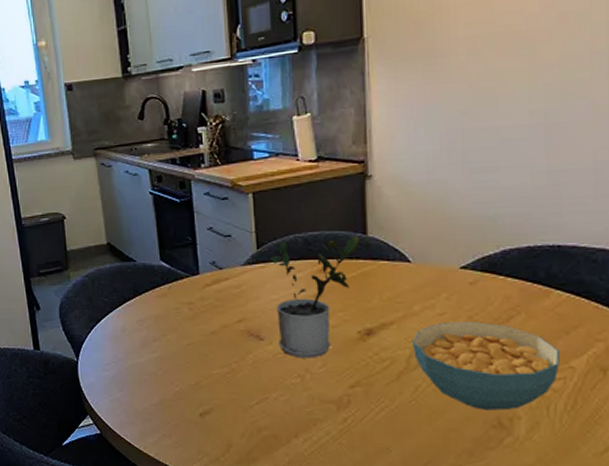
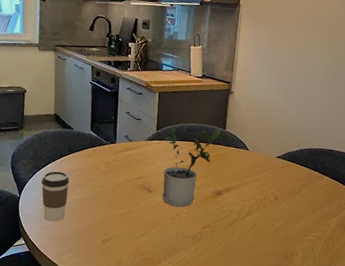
coffee cup: none [102,321,142,391] -> present [41,170,70,221]
cereal bowl: present [411,322,561,411] -> none [243,190,324,248]

